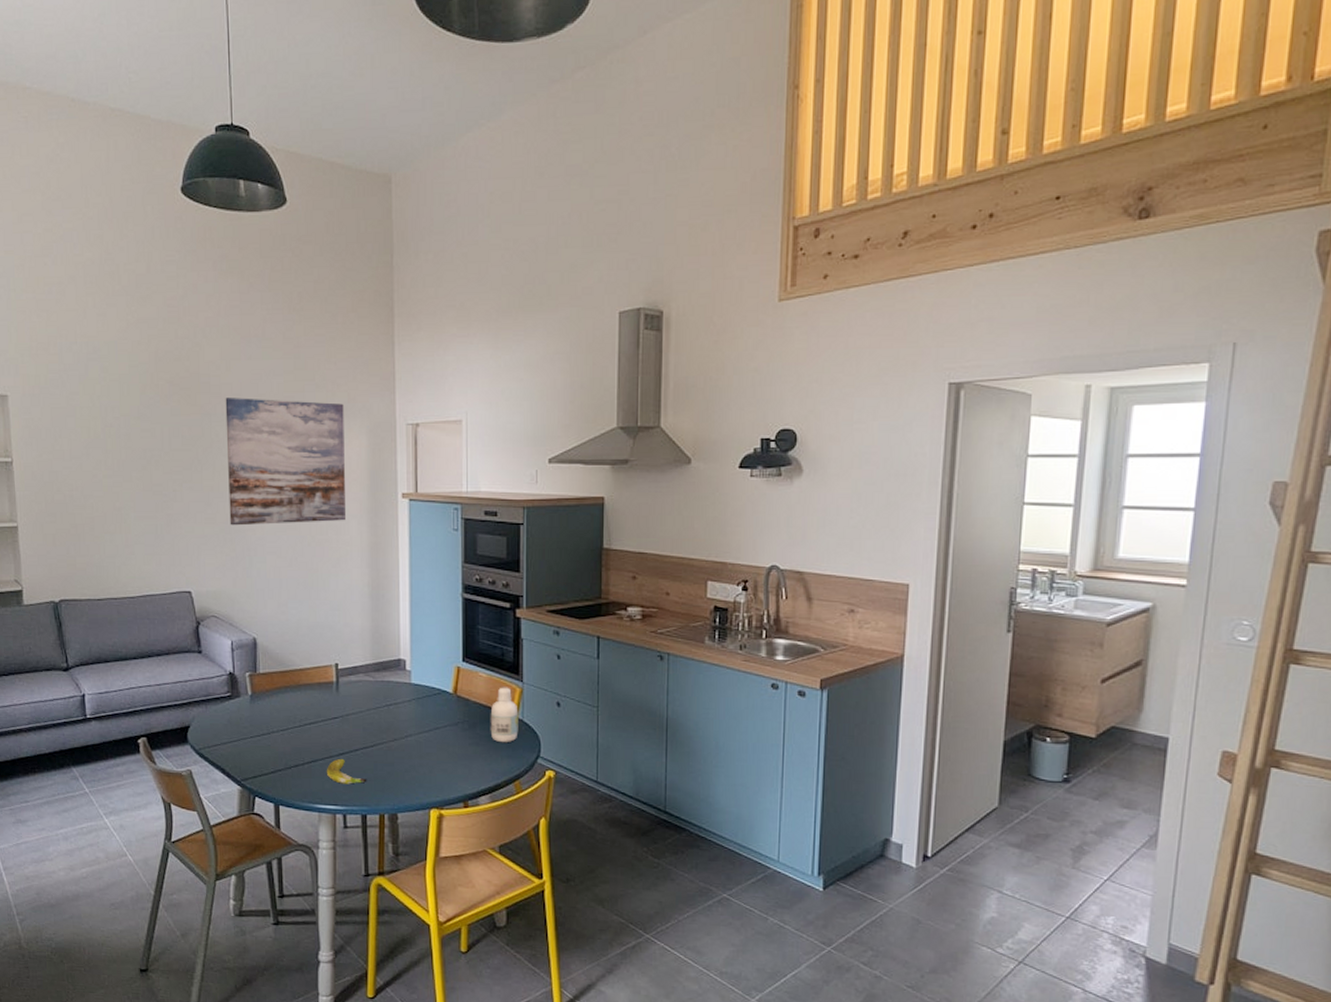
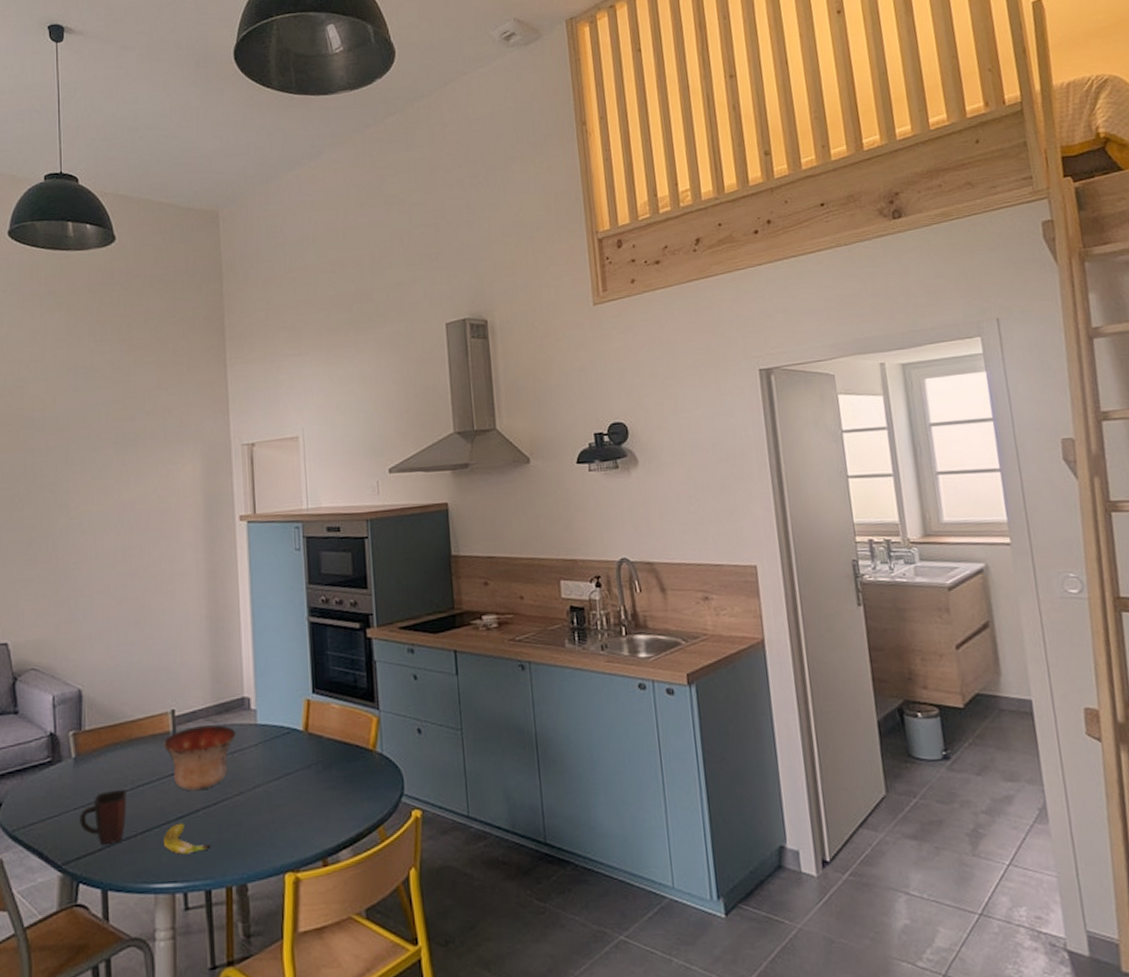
wall art: present [225,398,345,526] -> none [50,428,180,566]
mug: none [255,725,296,769] -> present [80,788,127,844]
bowl: none [327,680,392,734] -> present [163,725,236,791]
bottle: present [490,687,519,743] -> none [346,717,378,783]

